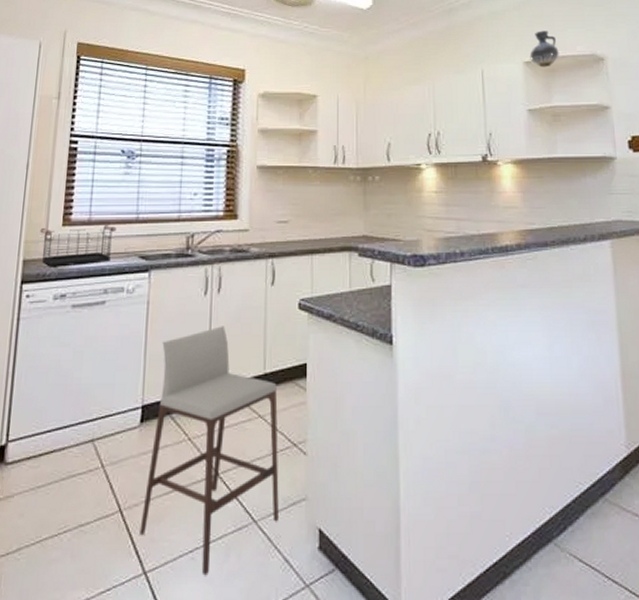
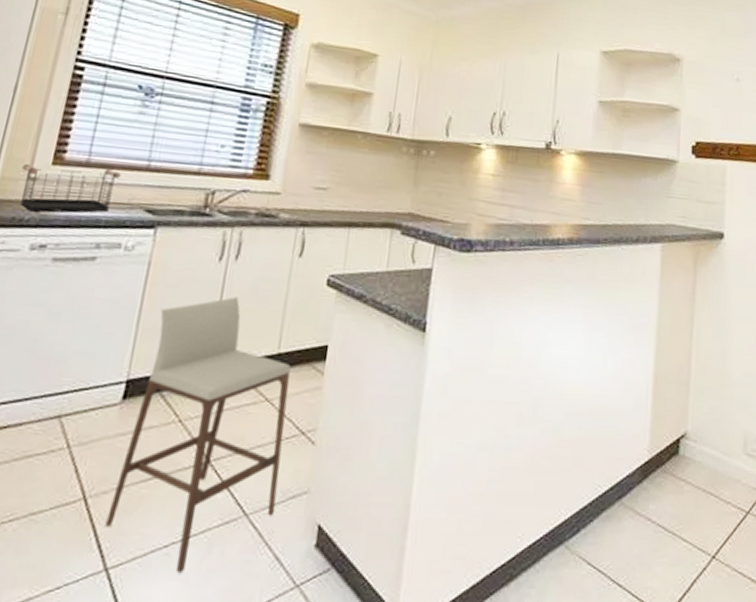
ceramic jug: present [529,30,559,68] -> none [608,21,638,60]

